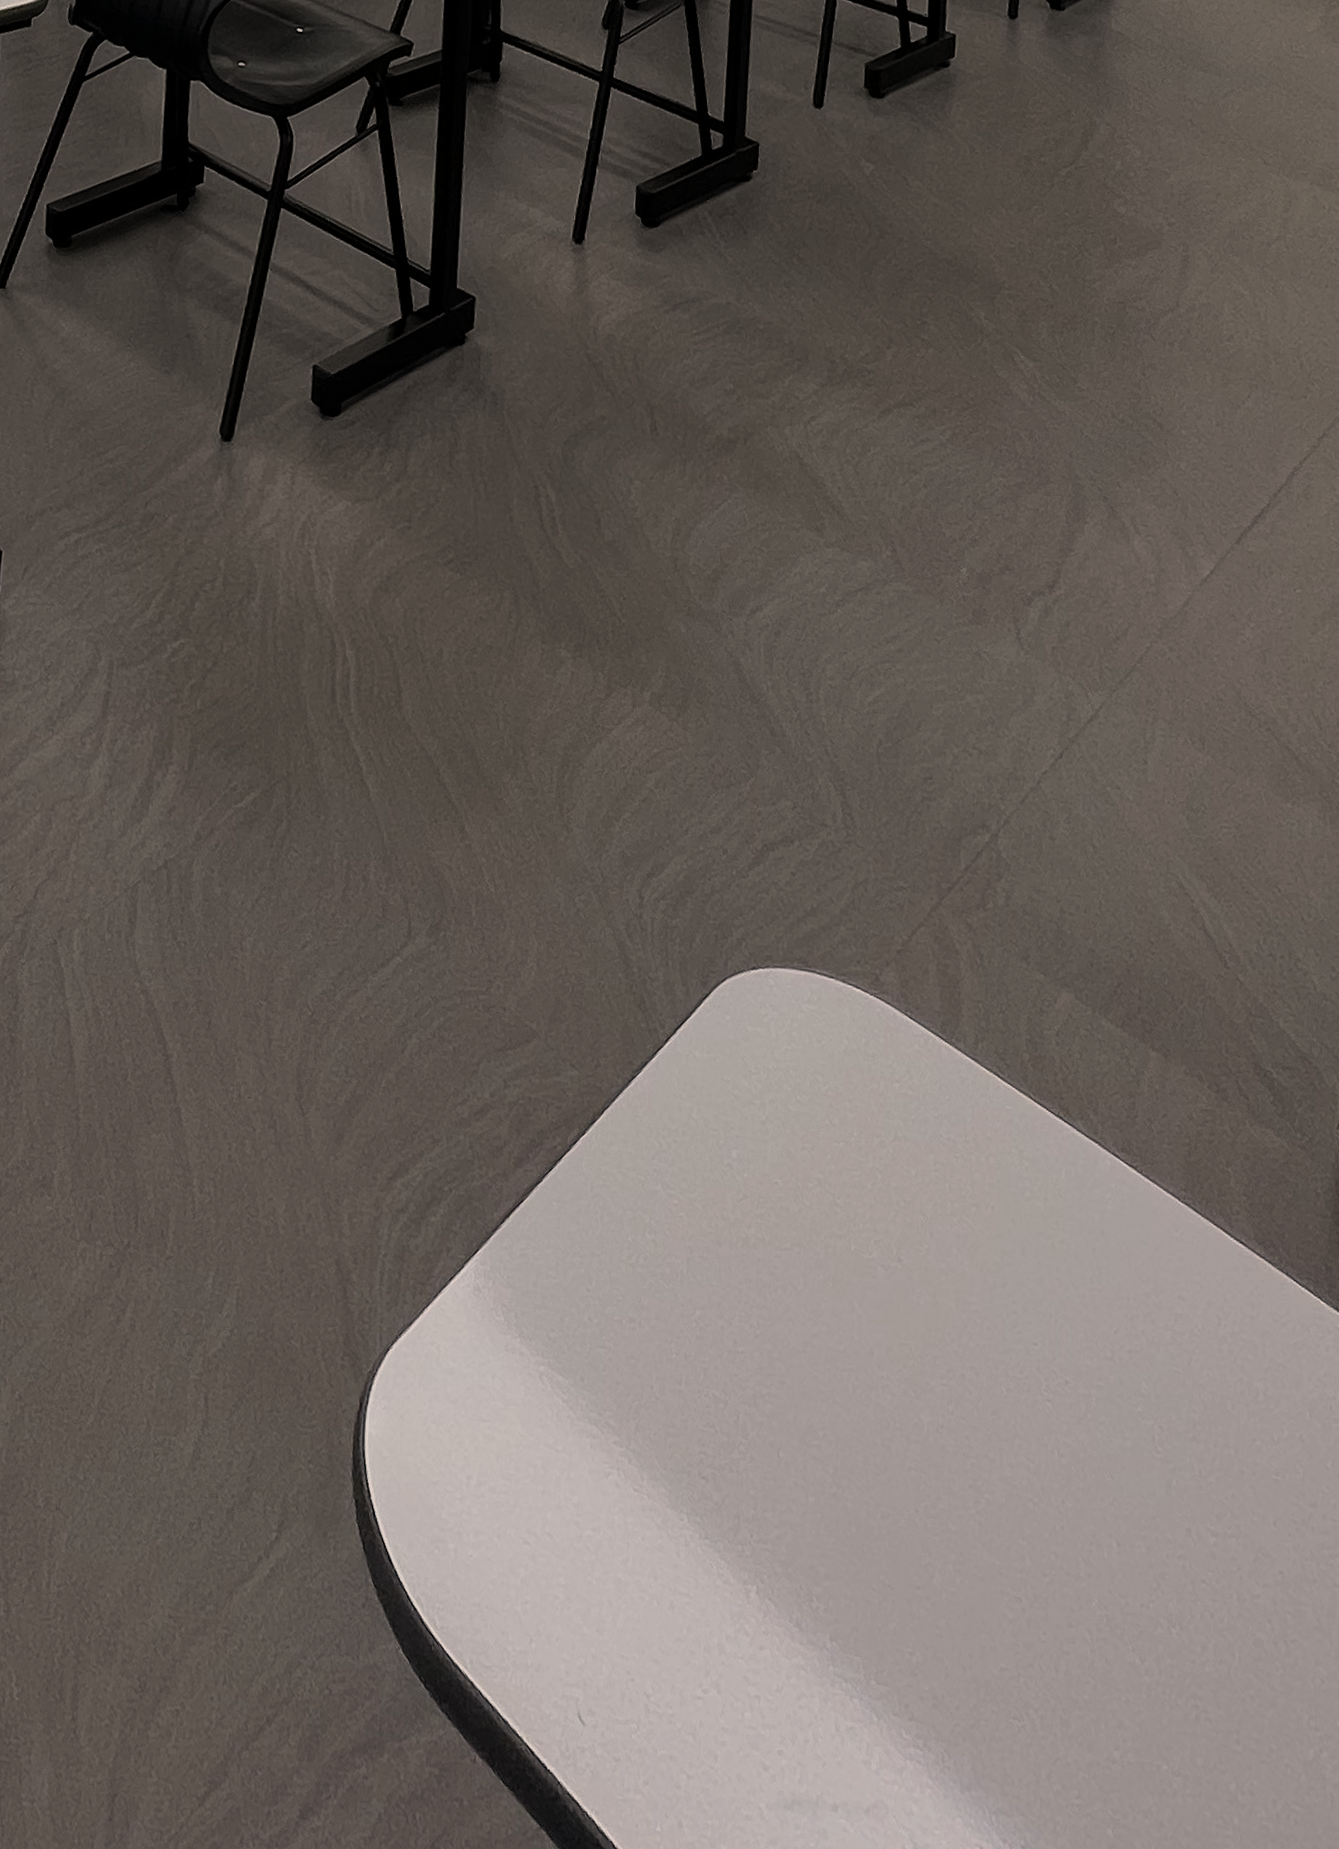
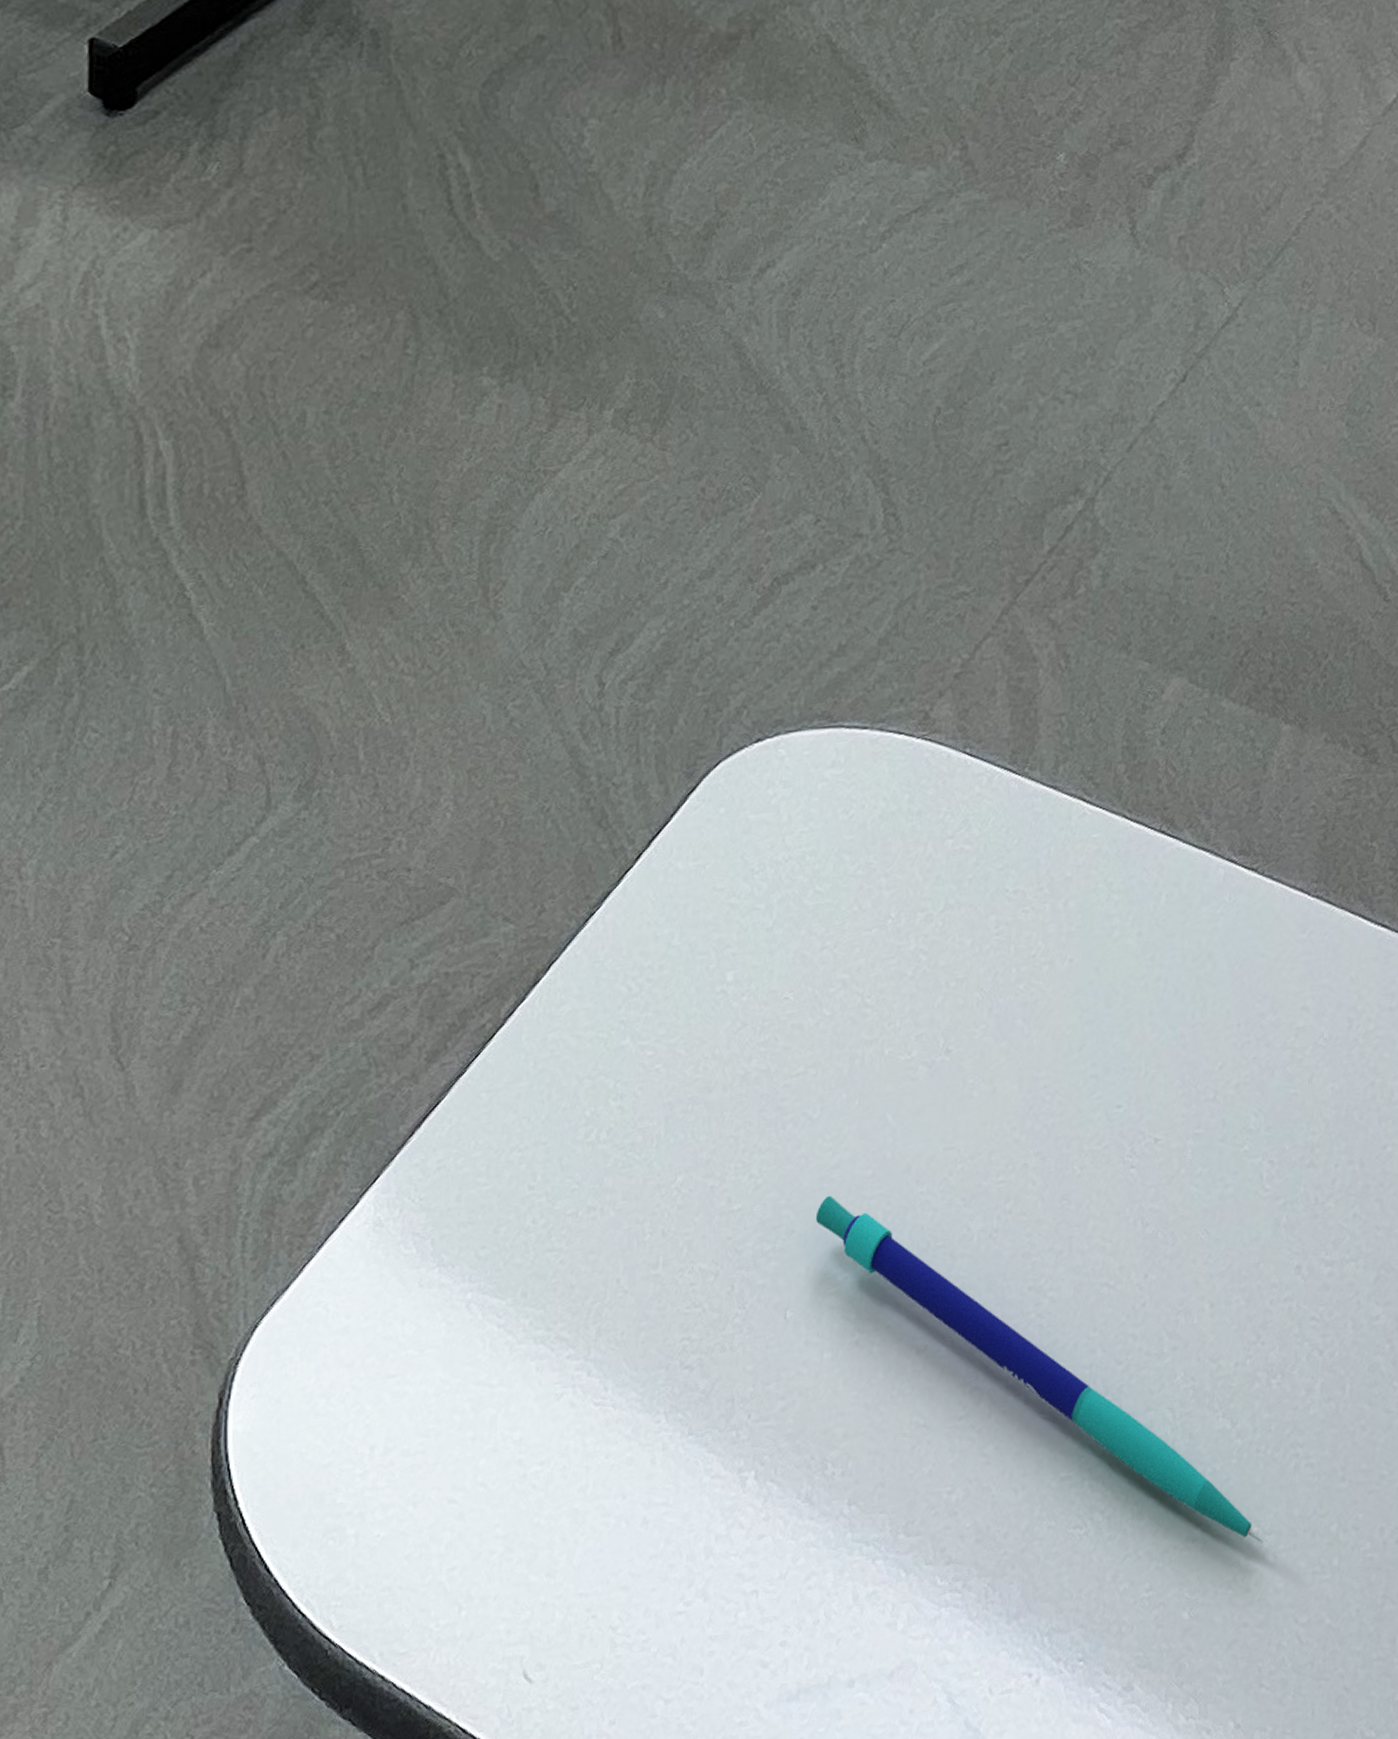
pen: none [800,1359,1173,1782] -> present [815,1195,1264,1543]

